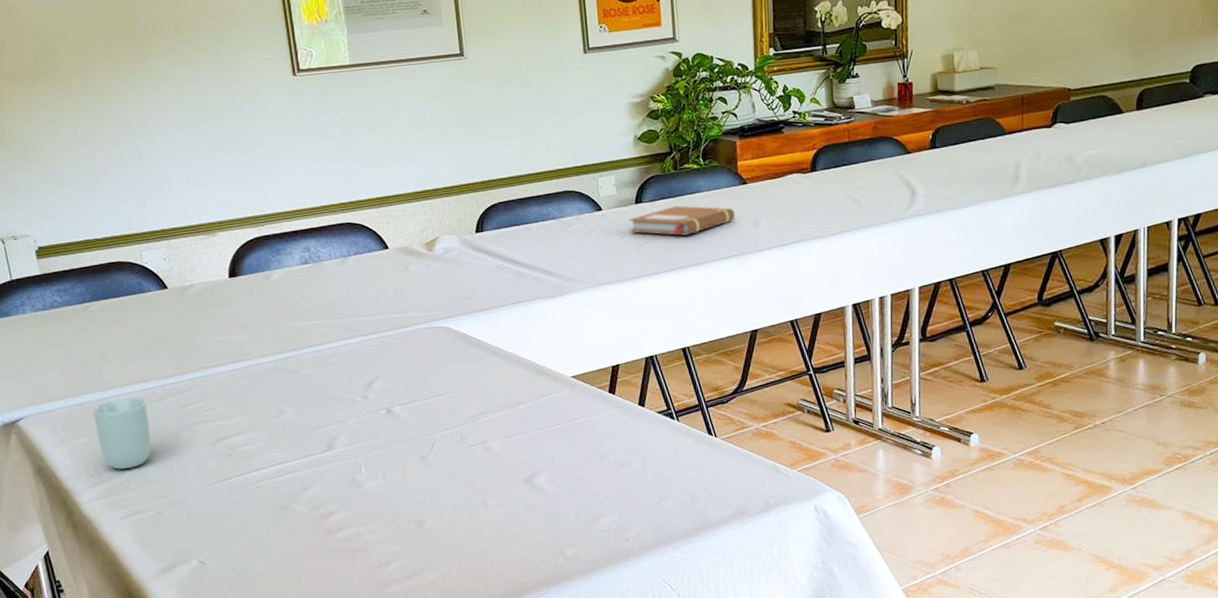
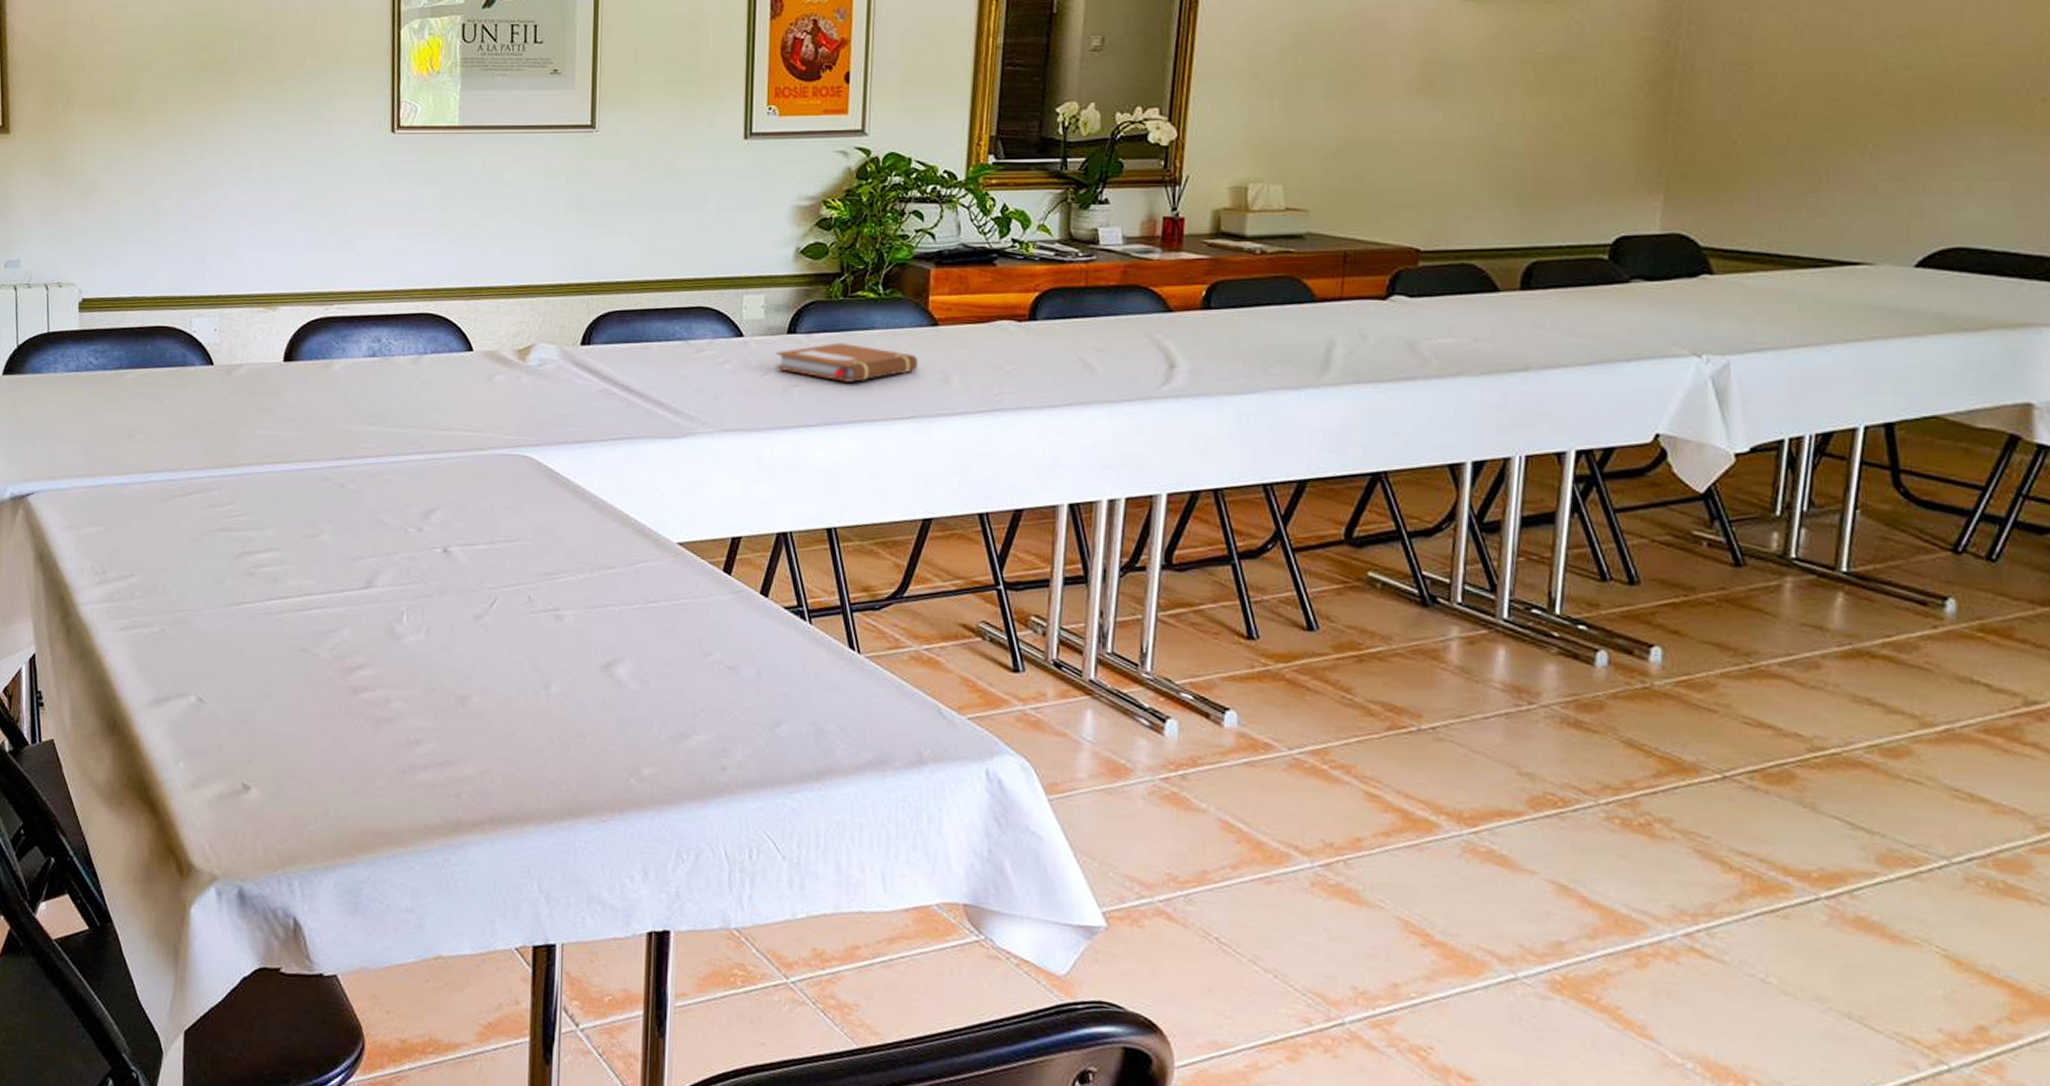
cup: present [93,398,152,469] -> none [108,487,170,571]

